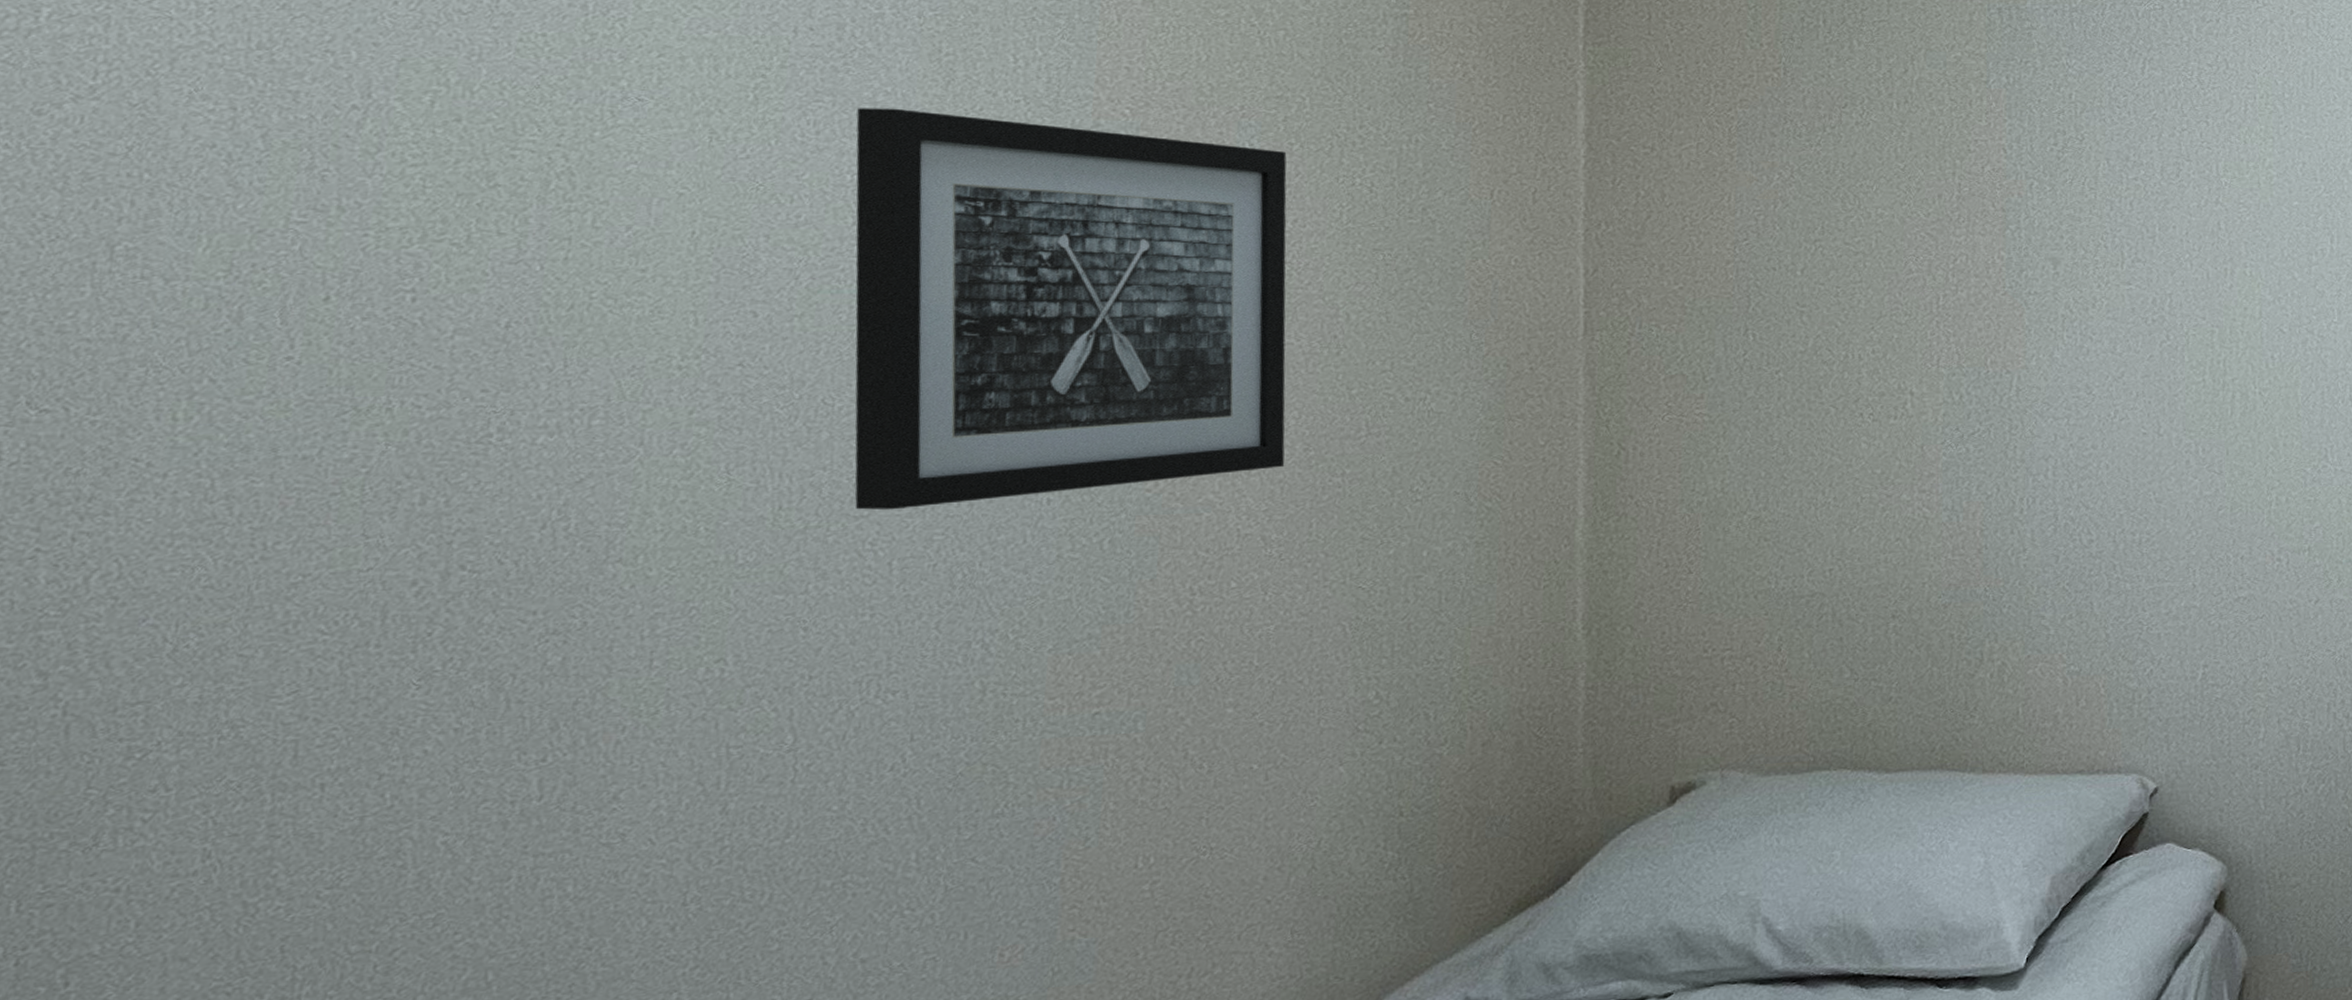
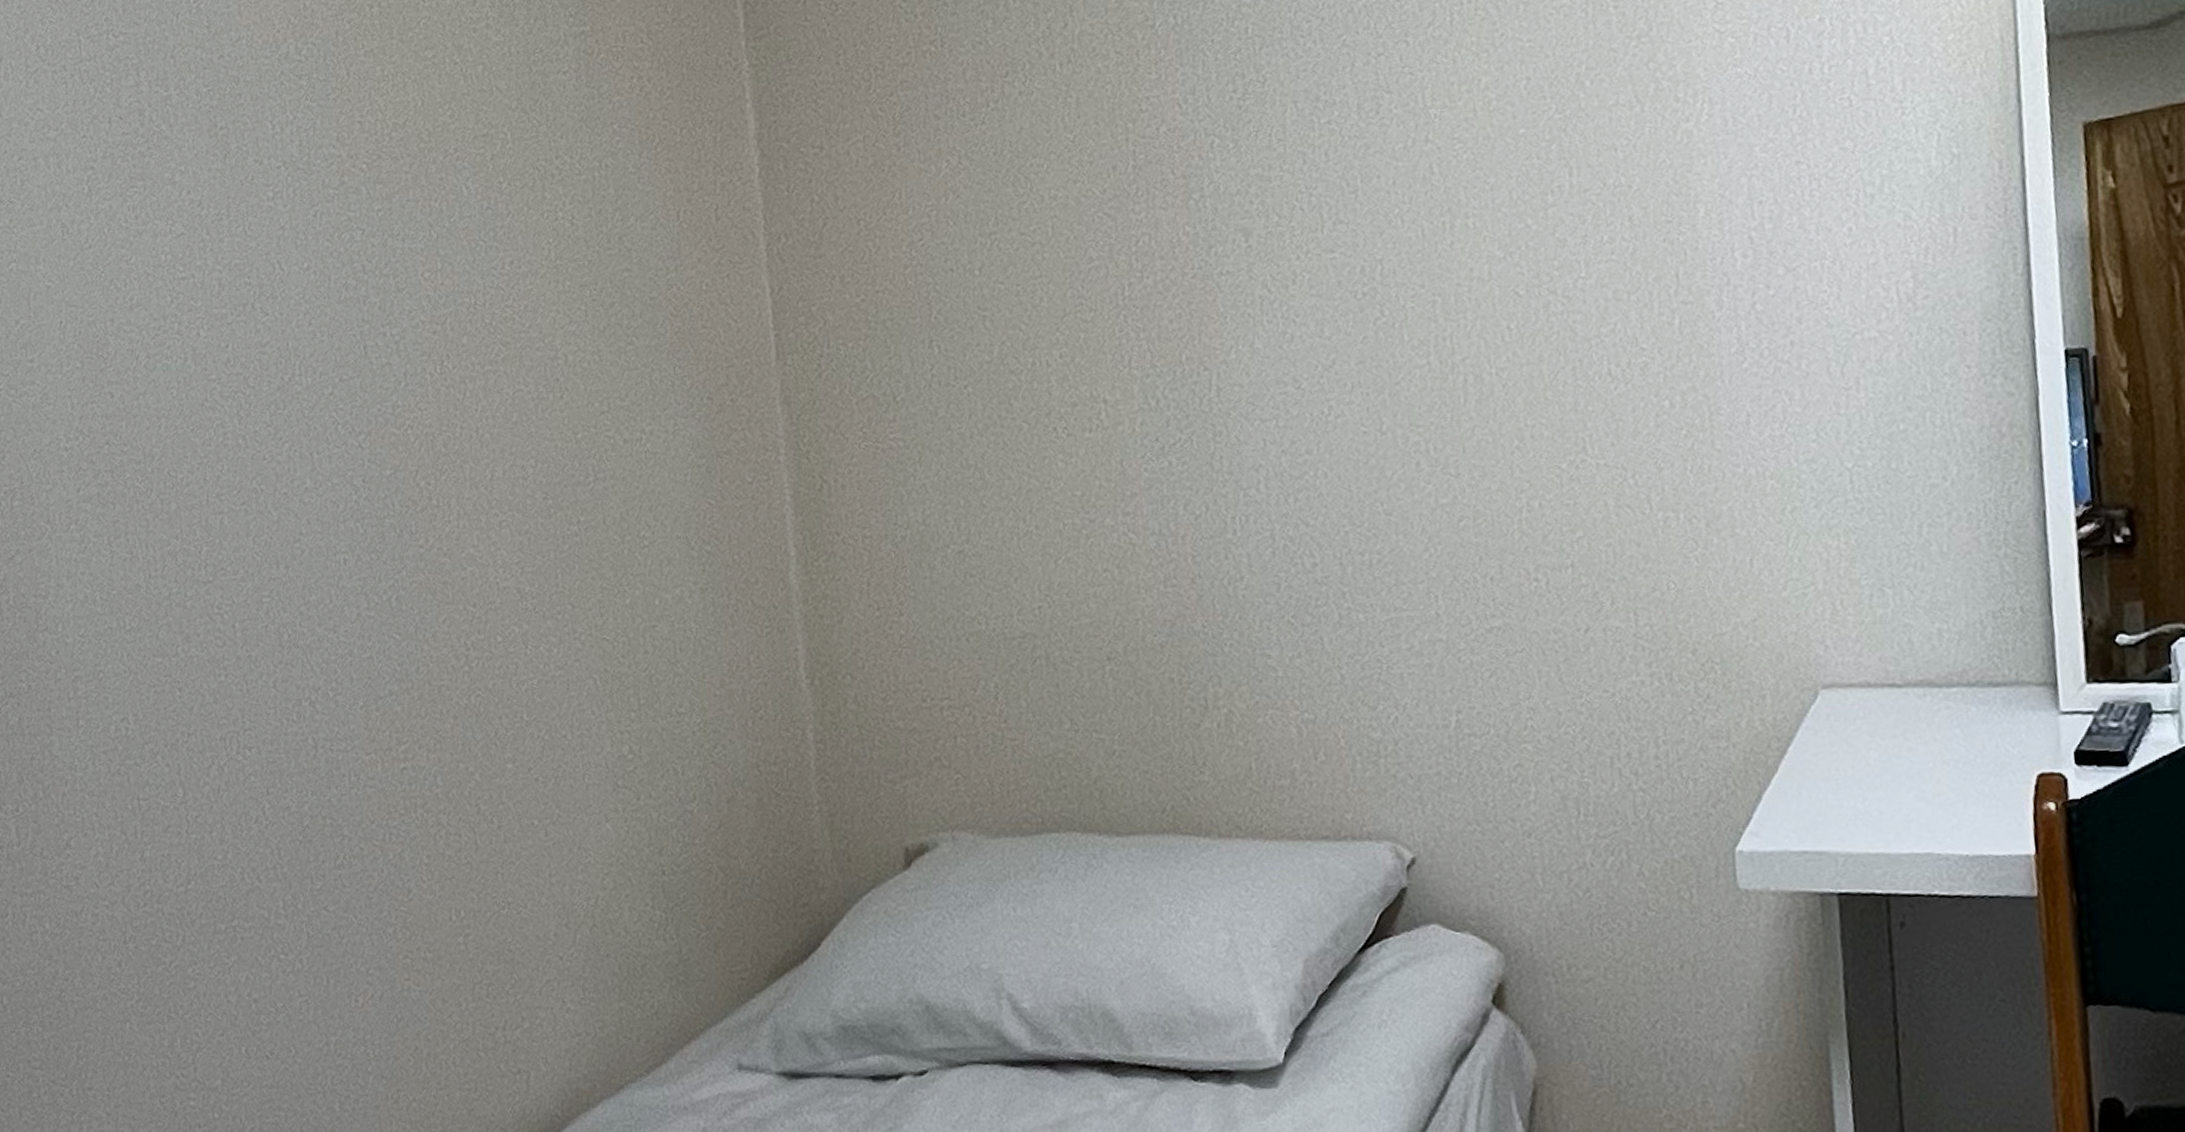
wall art: present [854,108,1287,510] -> none [162,186,529,576]

